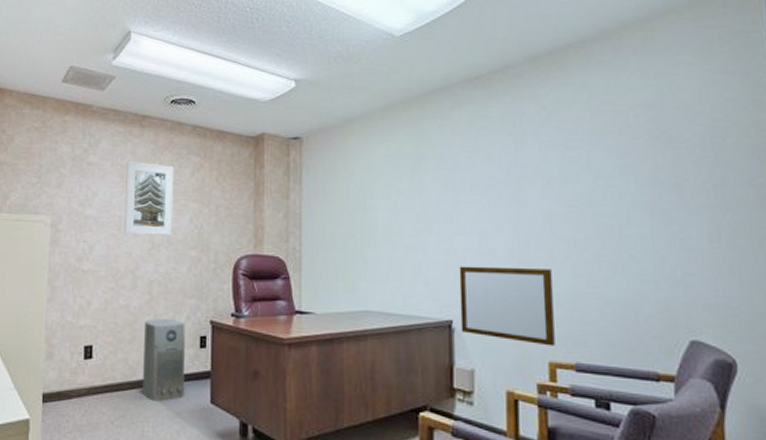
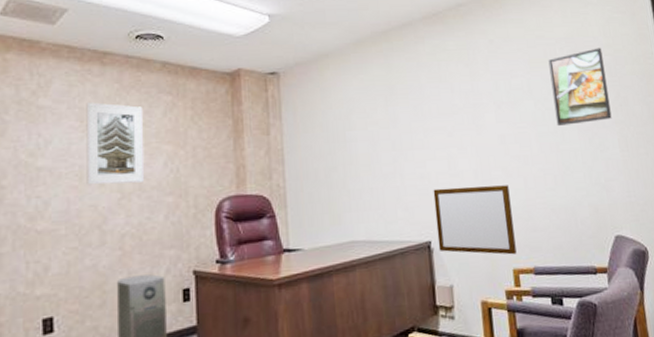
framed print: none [617,116,700,206] -> present [548,48,612,126]

